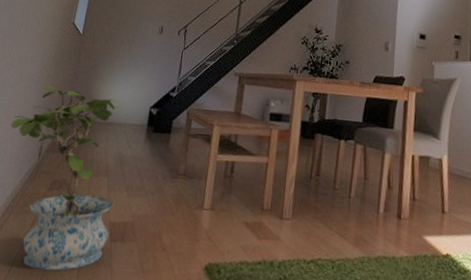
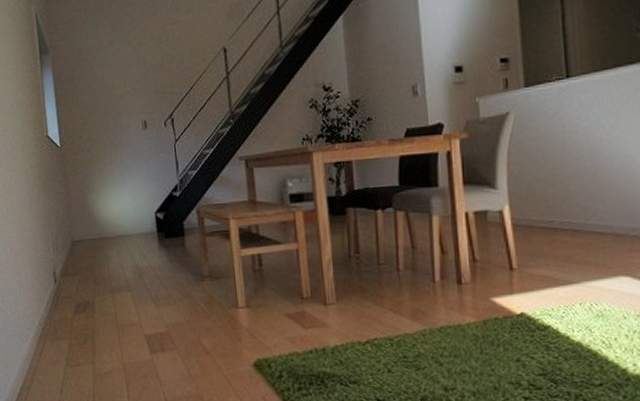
potted plant: present [10,85,121,271] -> none [17,208,148,389]

